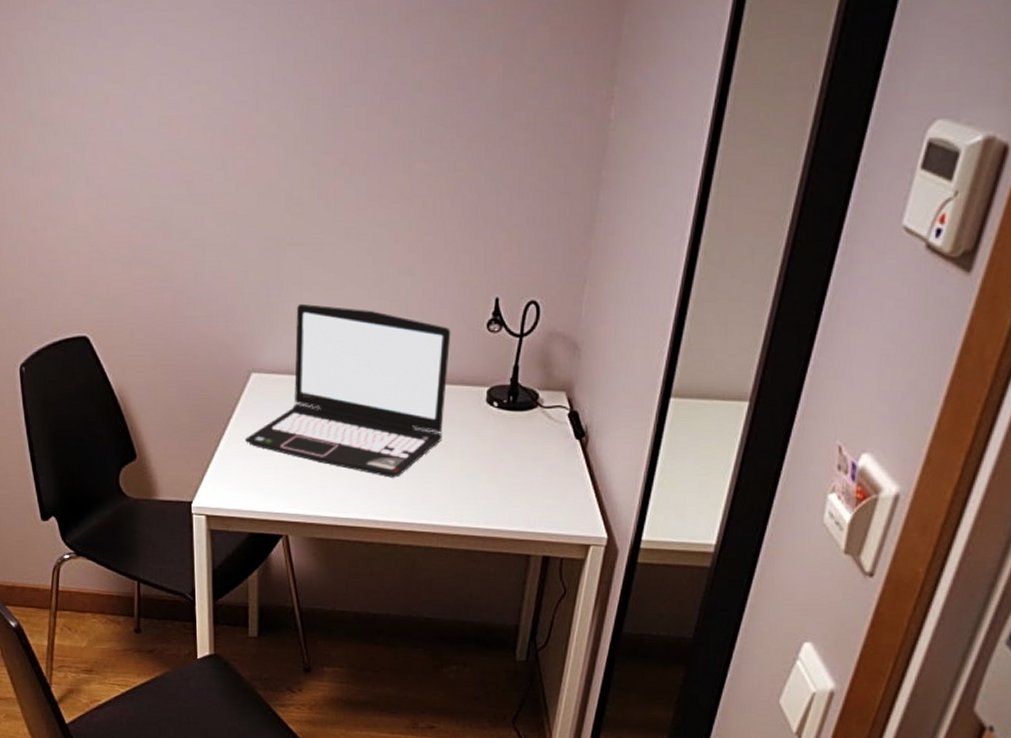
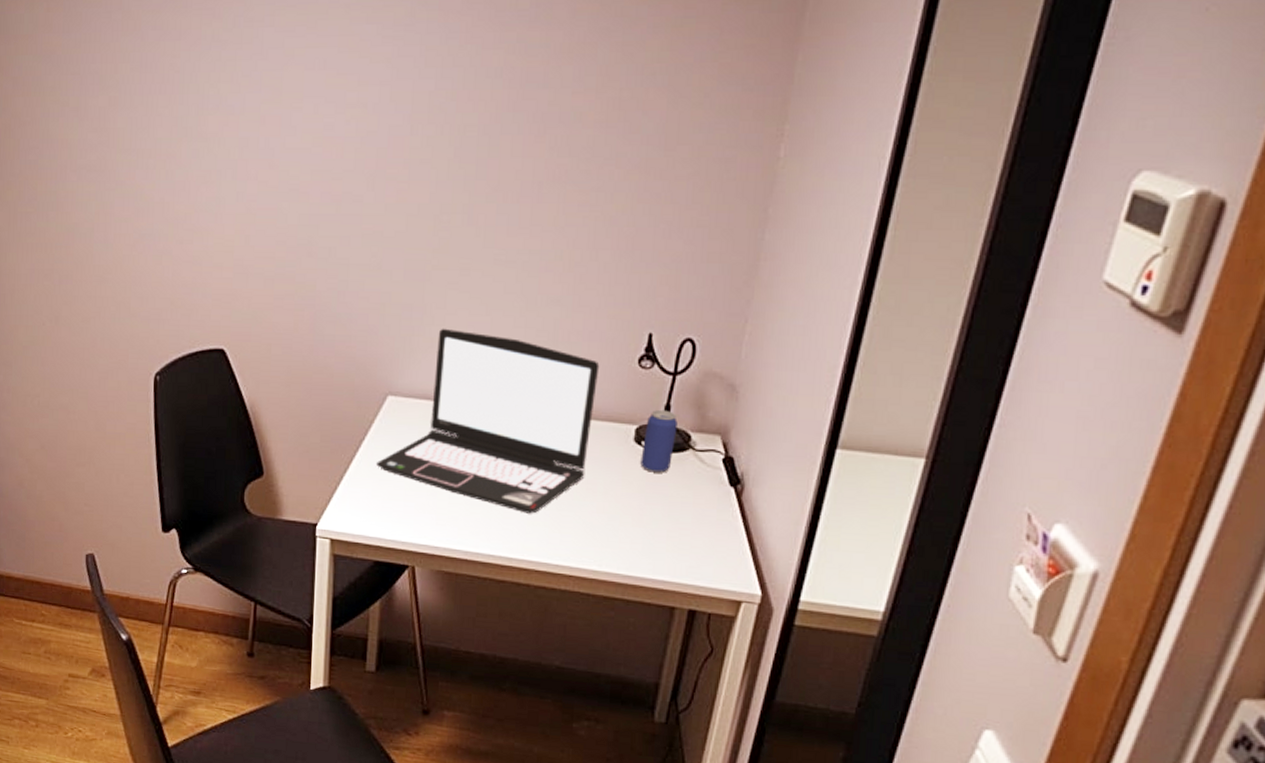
beverage can: none [493,370,526,431] -> present [640,409,678,473]

